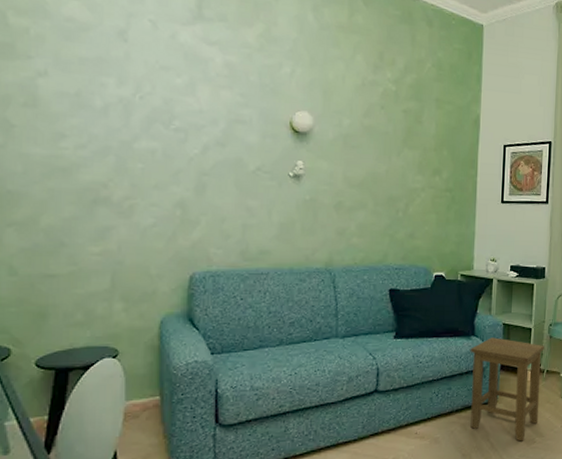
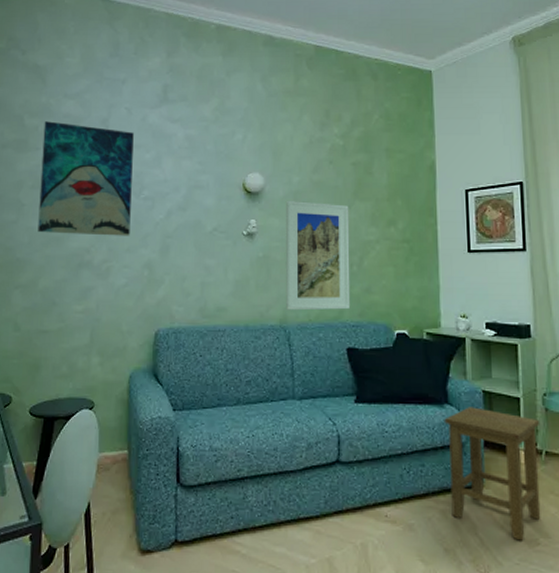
wall art: none [35,23,161,171] -> present [37,121,134,236]
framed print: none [331,143,398,254] -> present [285,200,351,311]

